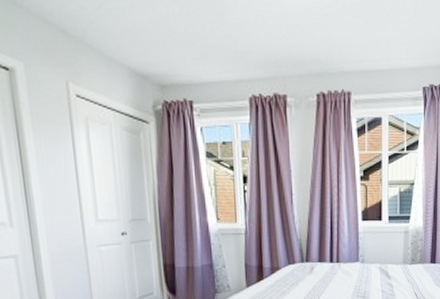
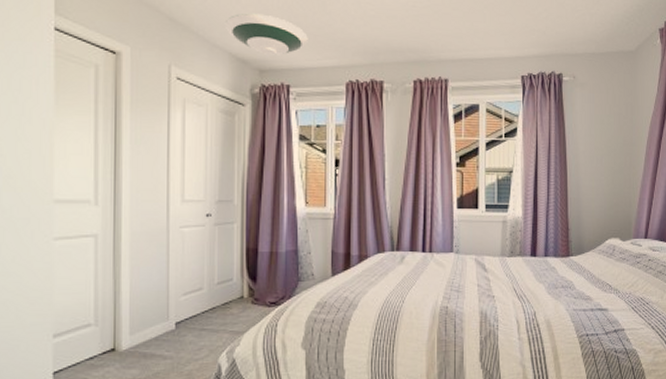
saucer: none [119,23,208,69] -> present [224,13,308,55]

